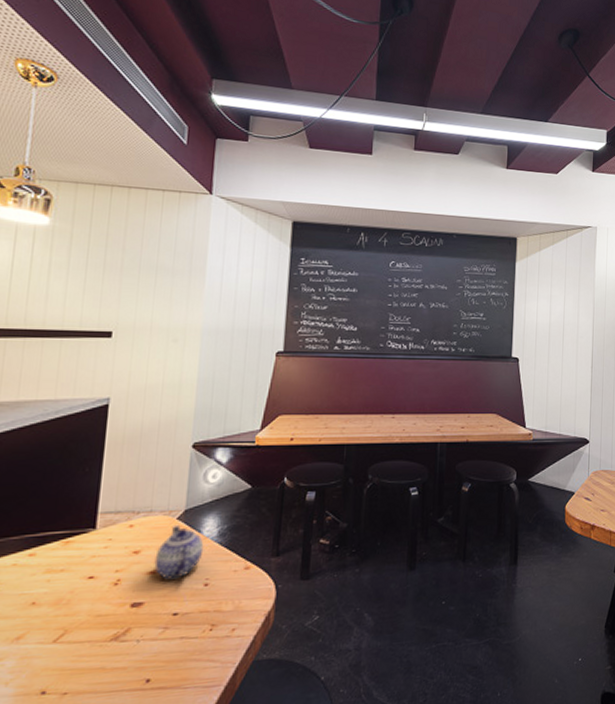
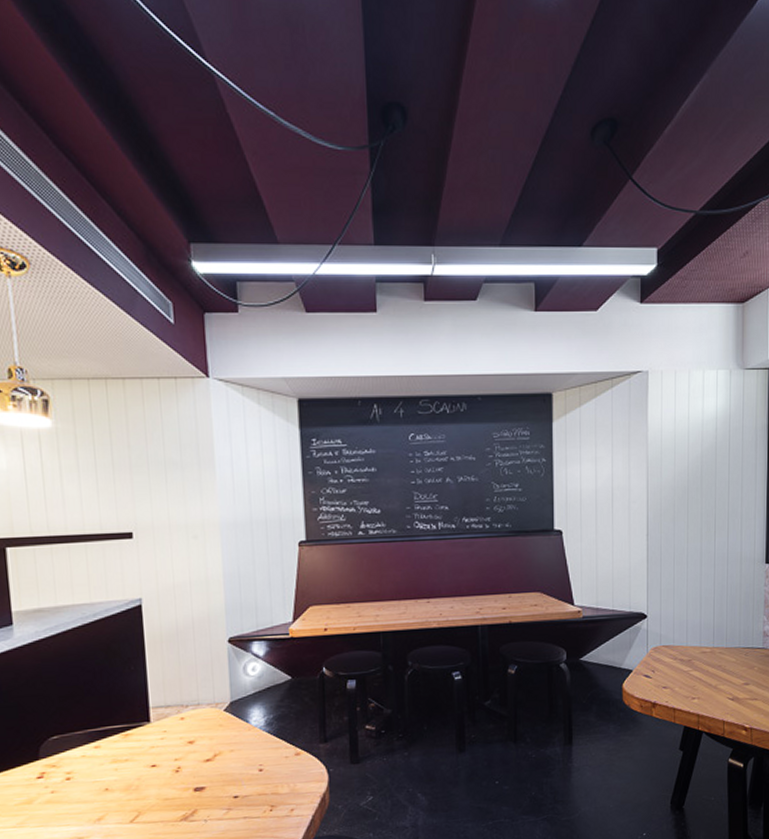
teapot: present [154,524,204,580] -> none [209,715,254,766]

